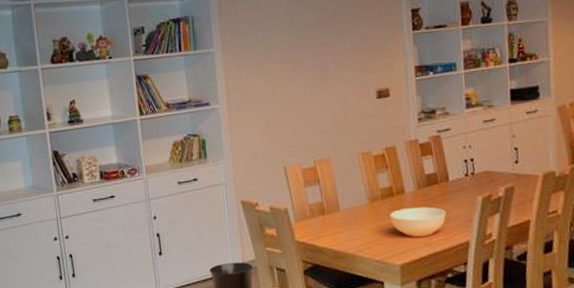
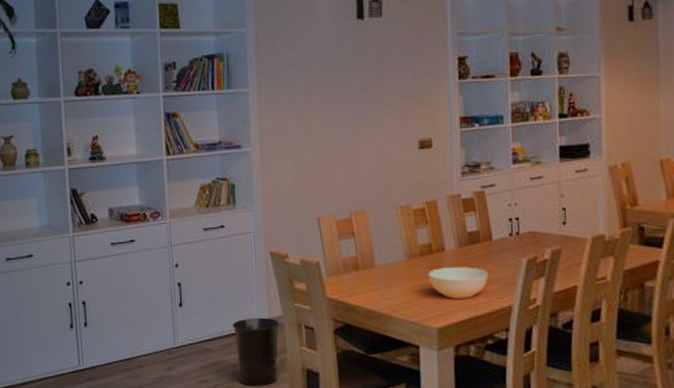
decorative jar: present [75,153,101,184] -> none [94,193,121,226]

